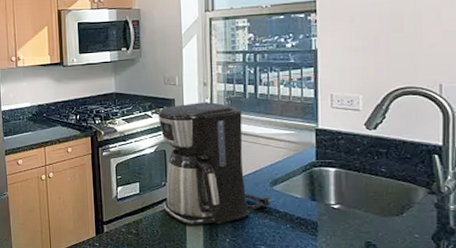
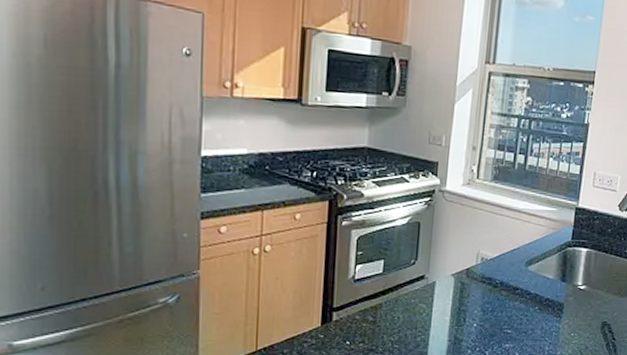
coffee maker: present [158,102,272,225] -> none [408,169,524,310]

